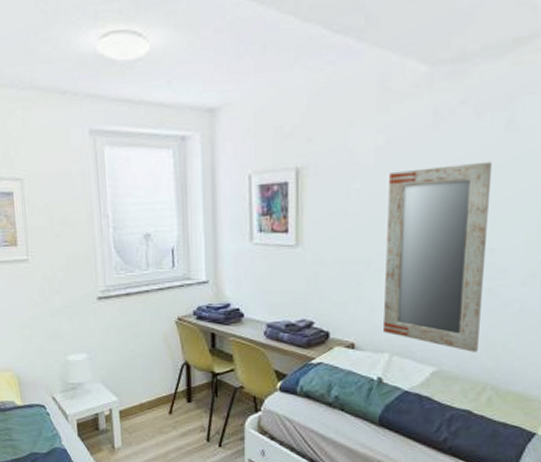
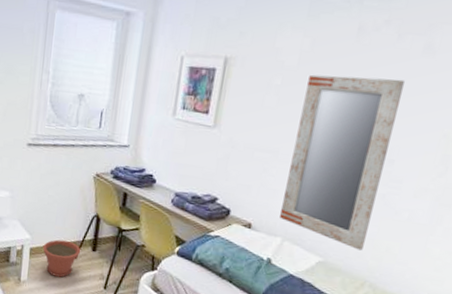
plant pot: none [133,396,175,437] -> present [42,239,81,278]

